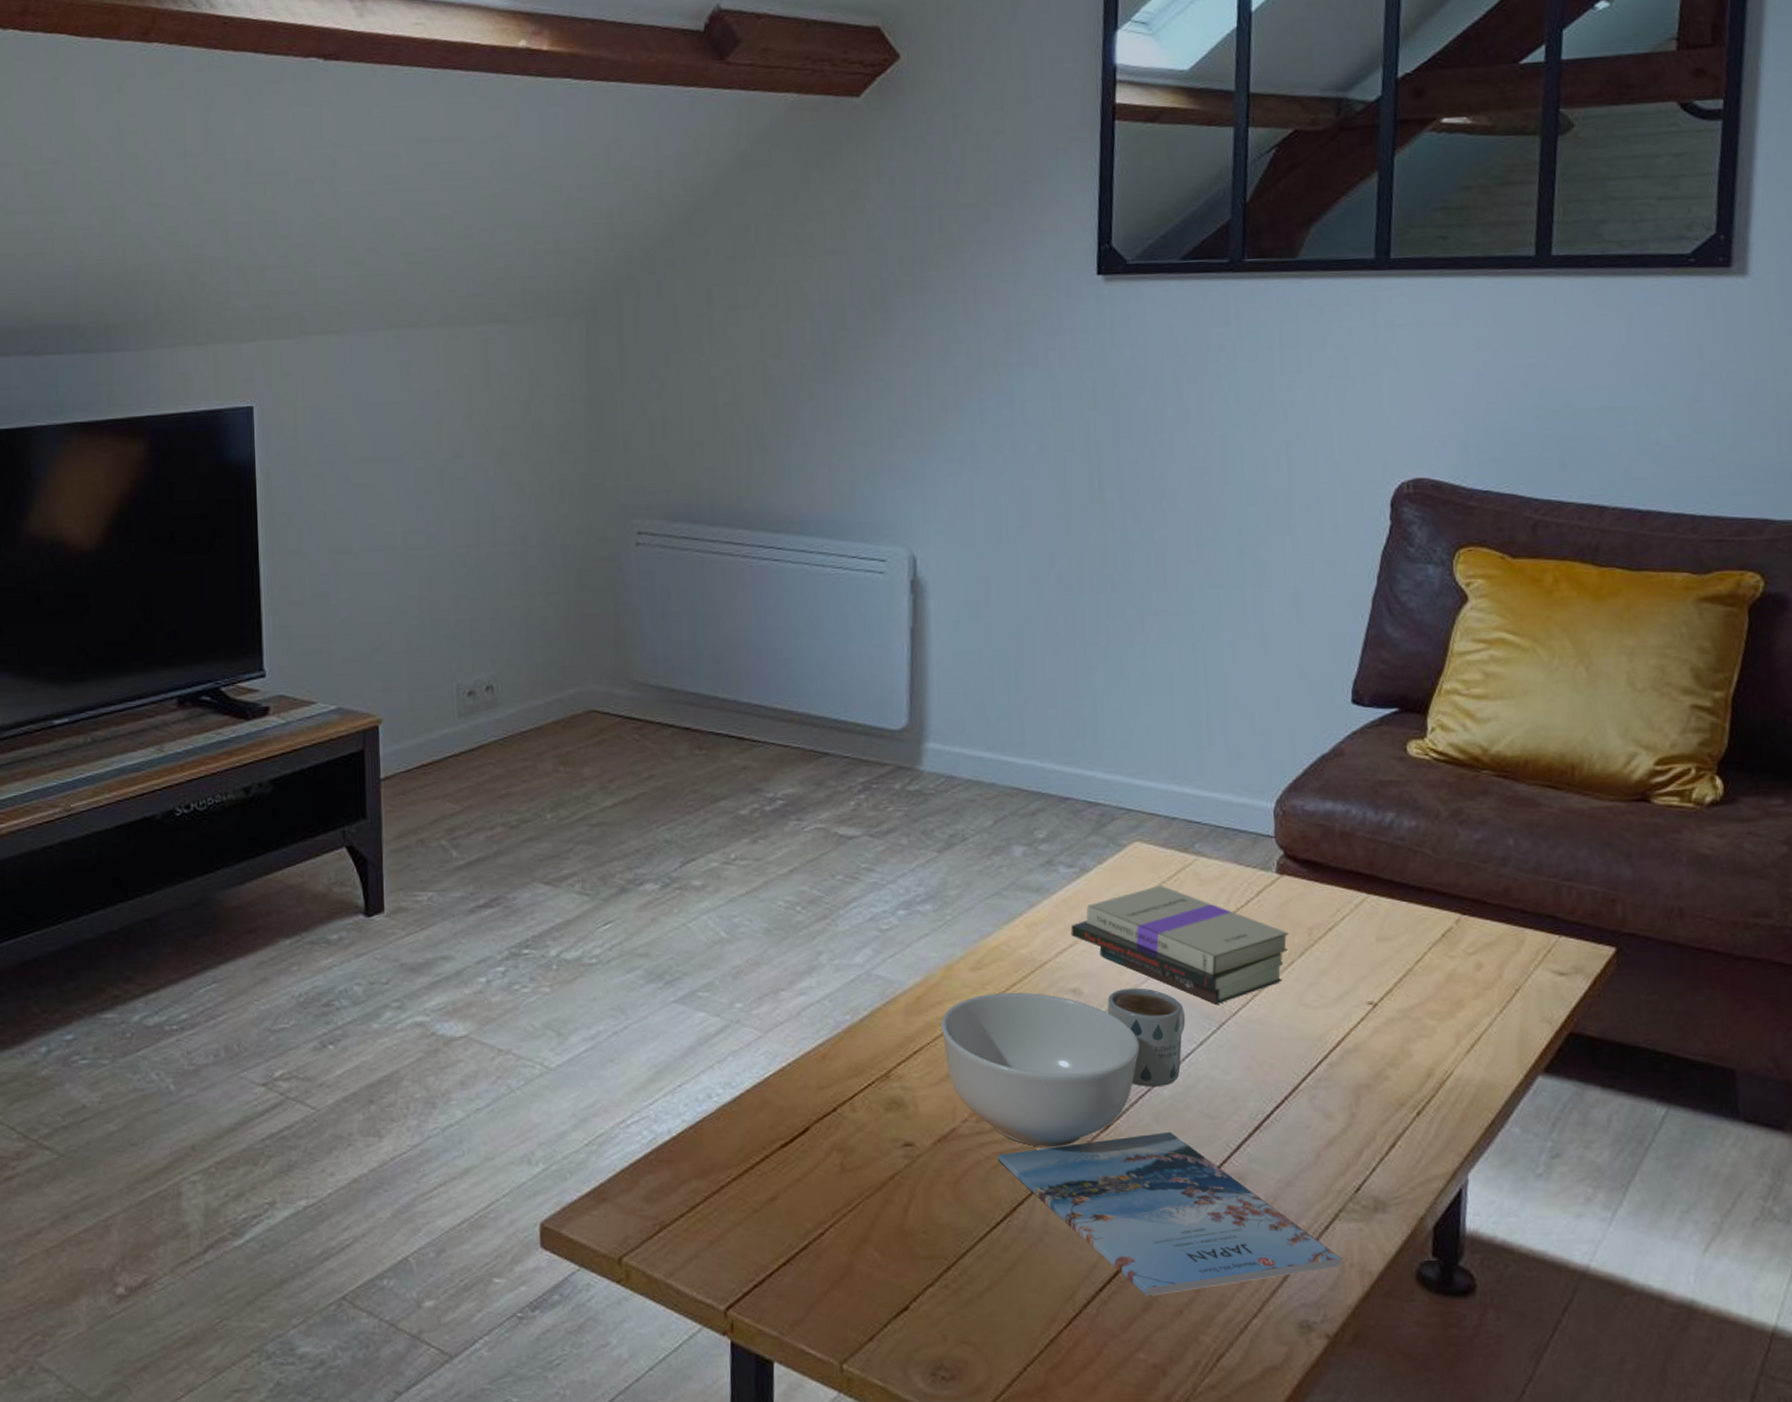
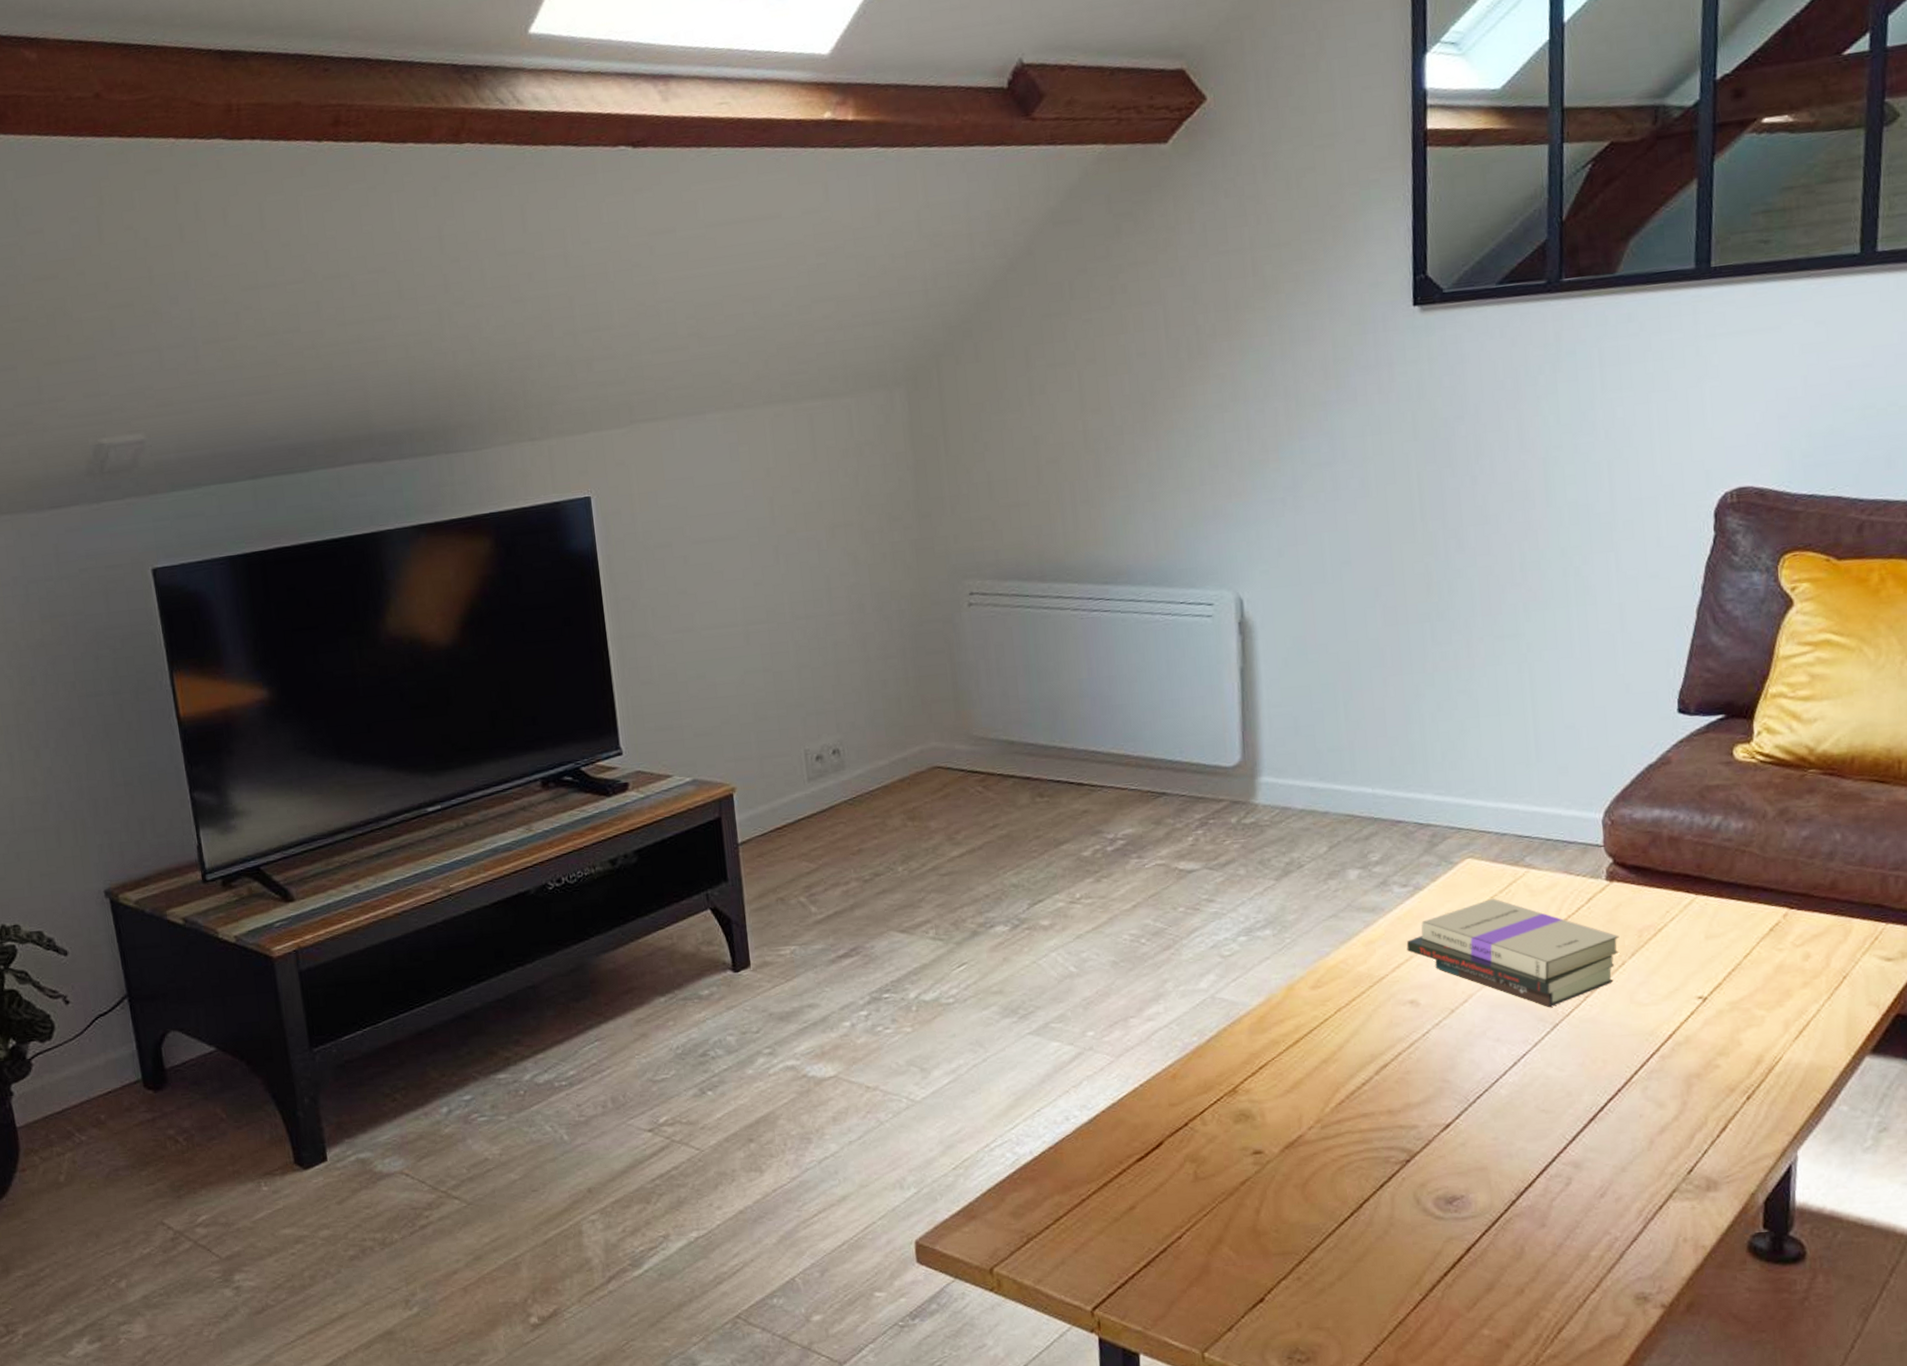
bowl: present [940,992,1140,1147] -> none [1284,1006,1477,1148]
magazine: present [997,1132,1342,1297] -> none [1343,1128,1676,1279]
mug: present [1107,988,1186,1088] -> none [1443,995,1521,1088]

